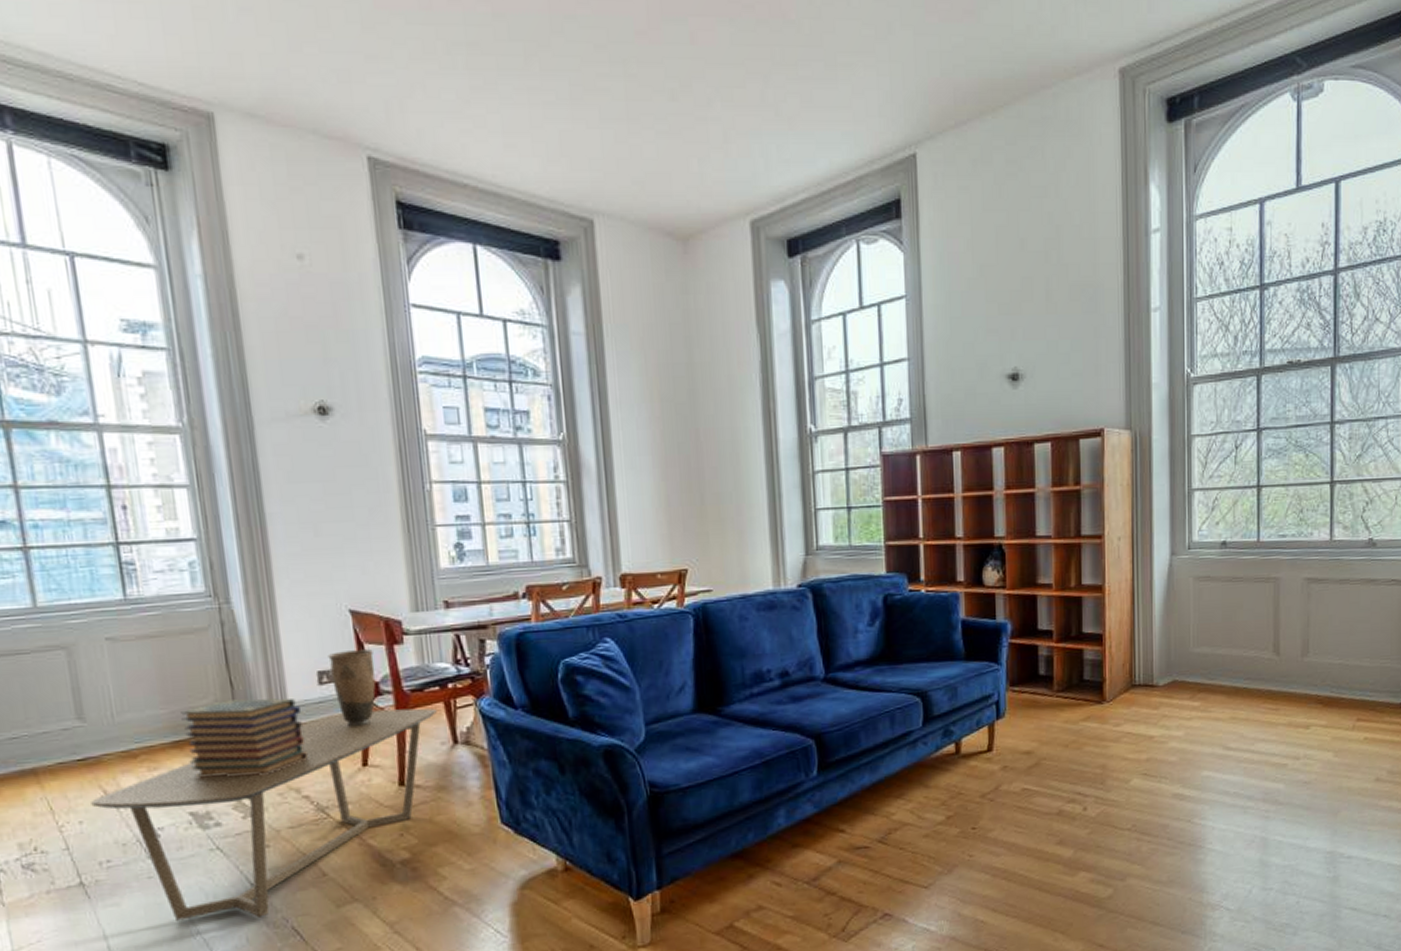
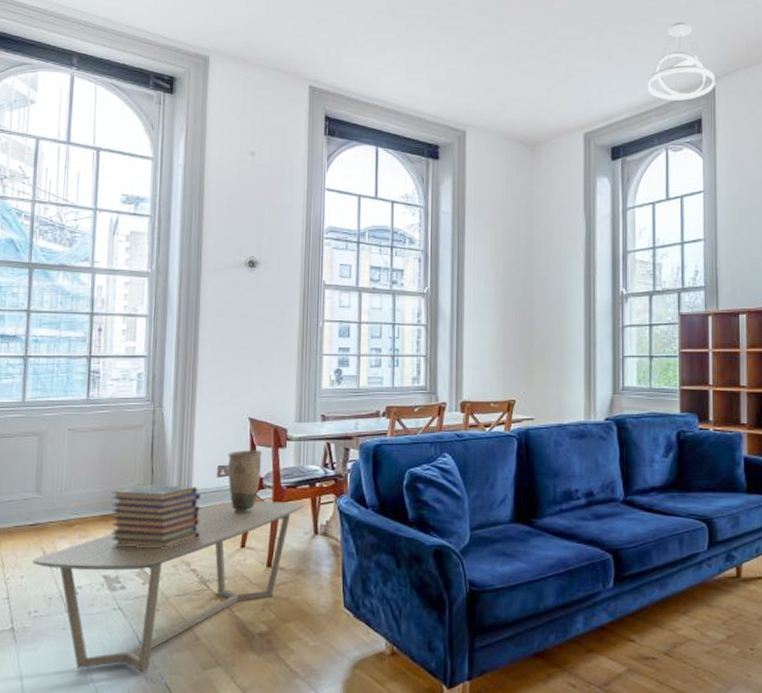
pendant light: none [830,63,916,174] -> present [648,22,715,100]

